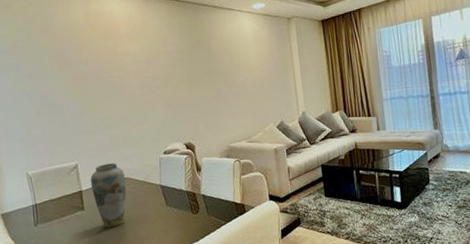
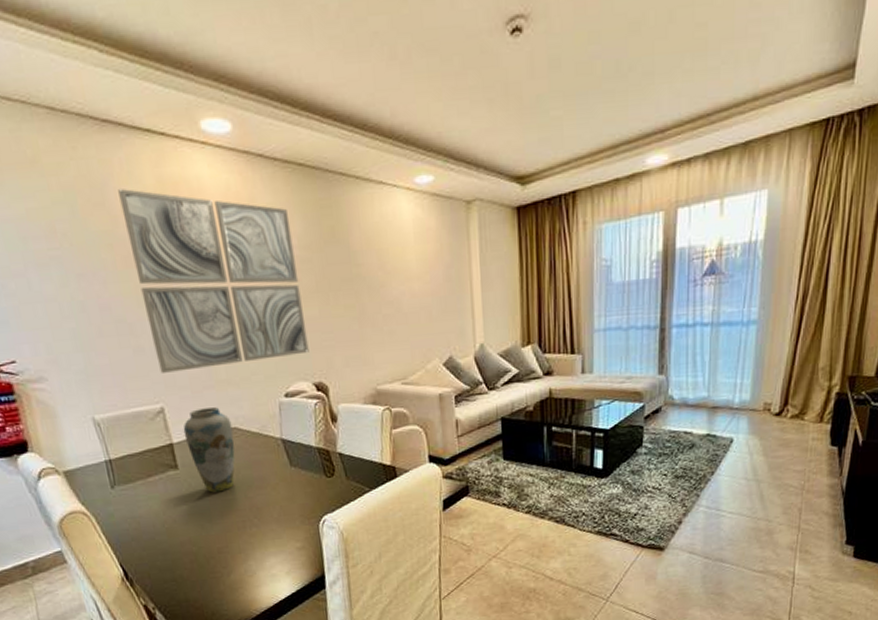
wall art: none [60,20,182,140] -> present [118,189,309,373]

